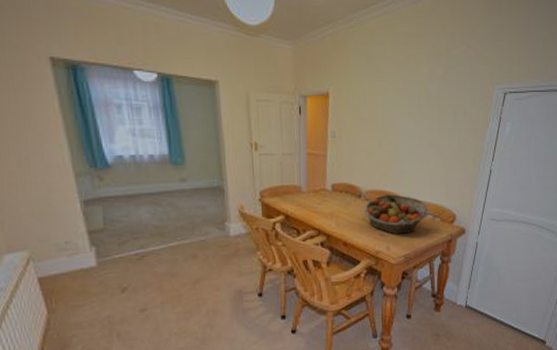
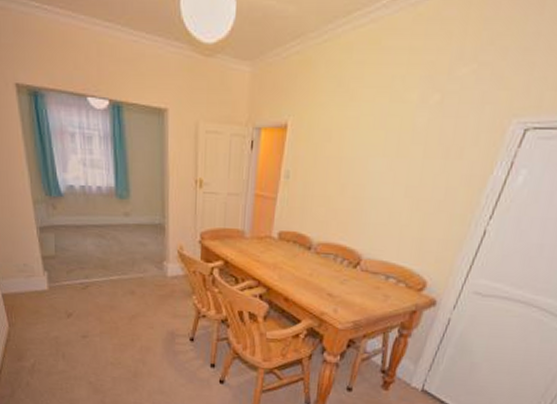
fruit basket: present [364,194,428,234] -> none [312,249,392,297]

